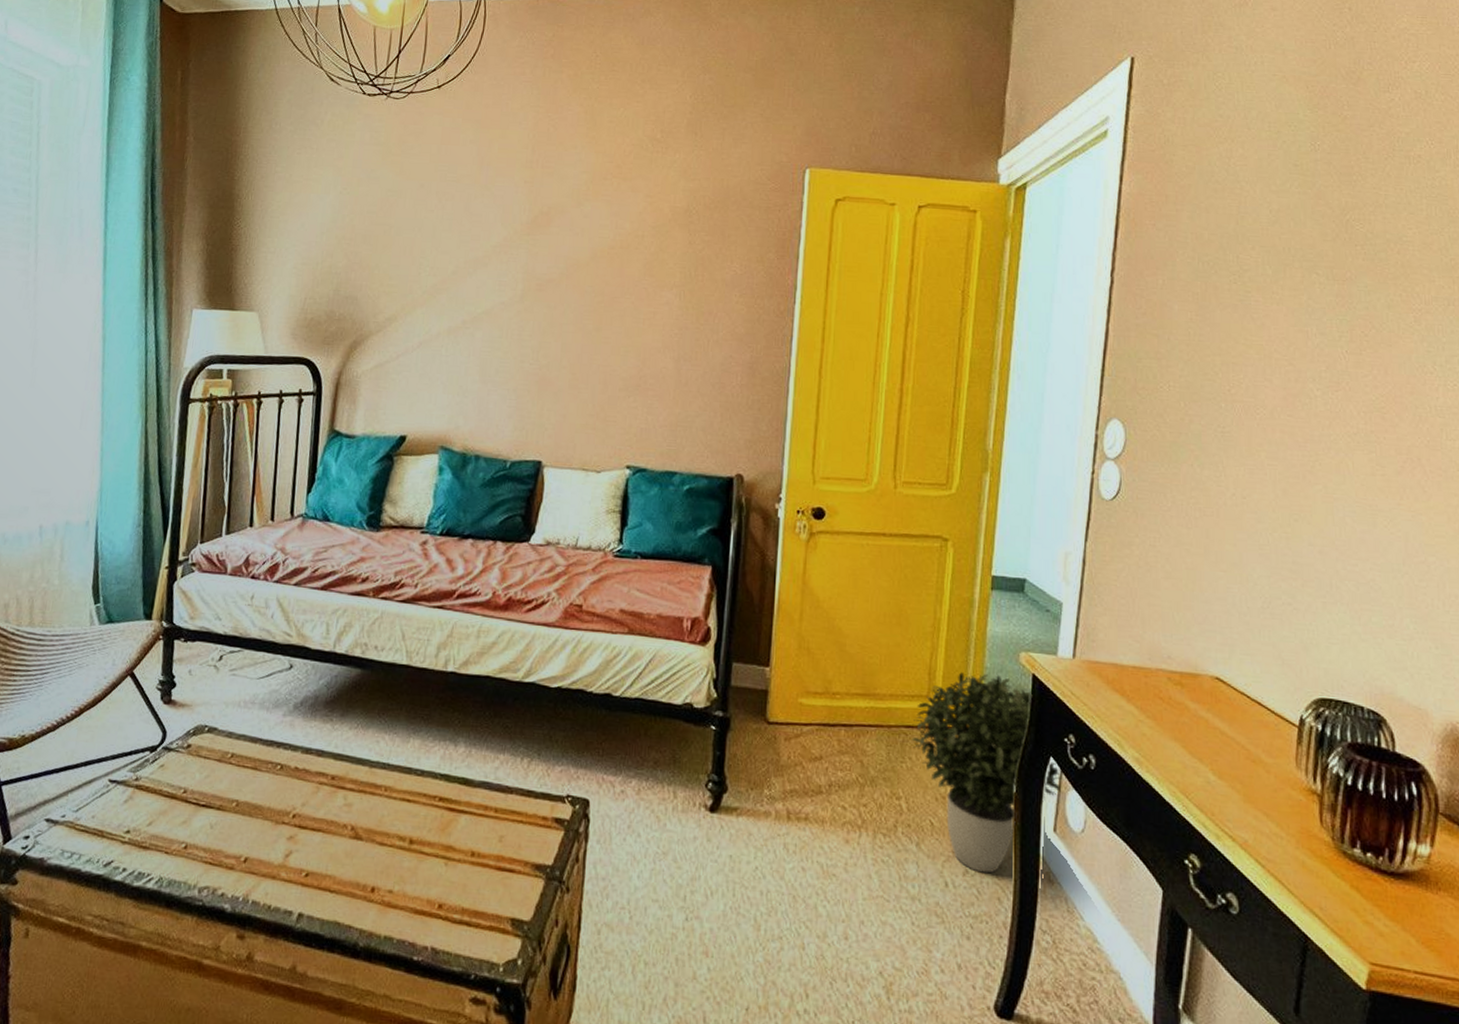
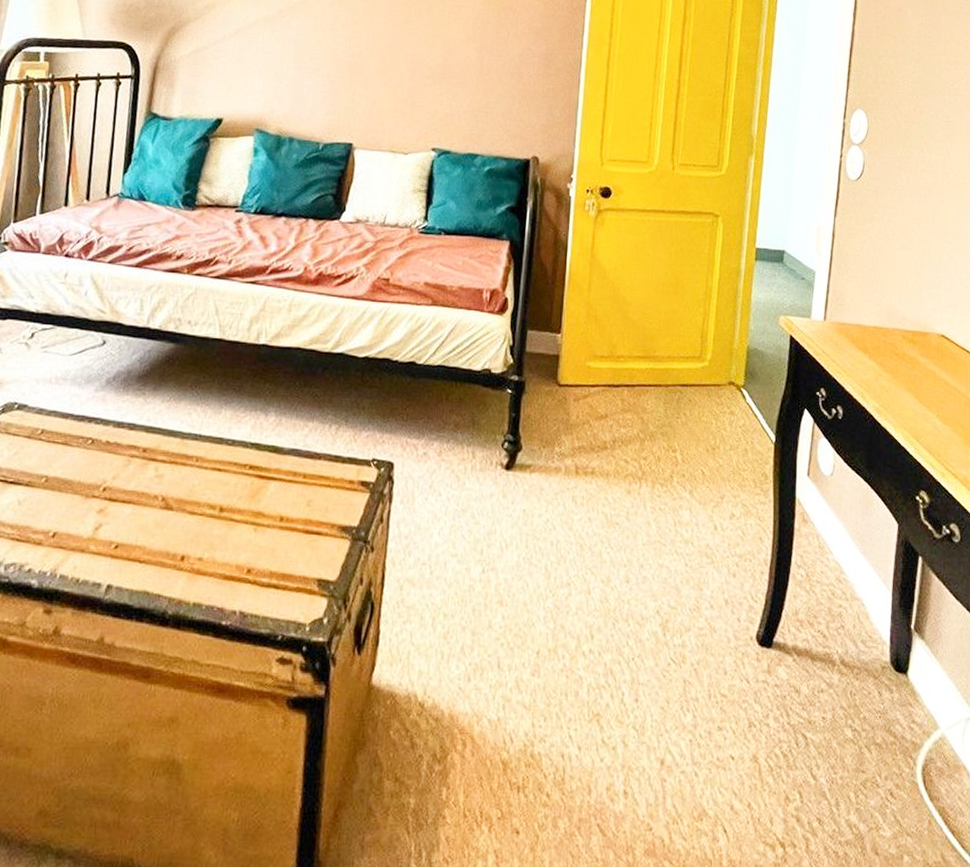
potted plant: present [910,672,1062,874] -> none [685,335,814,516]

